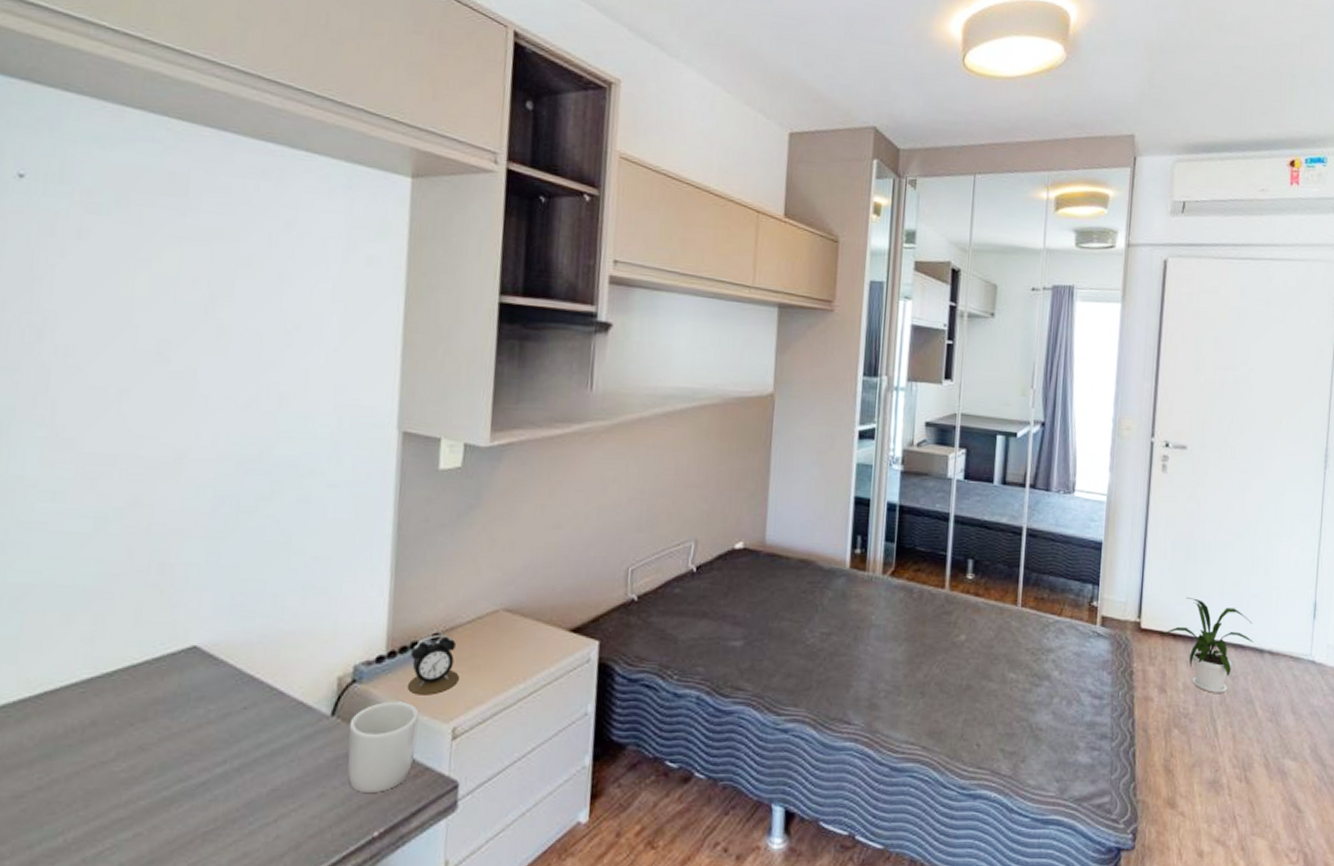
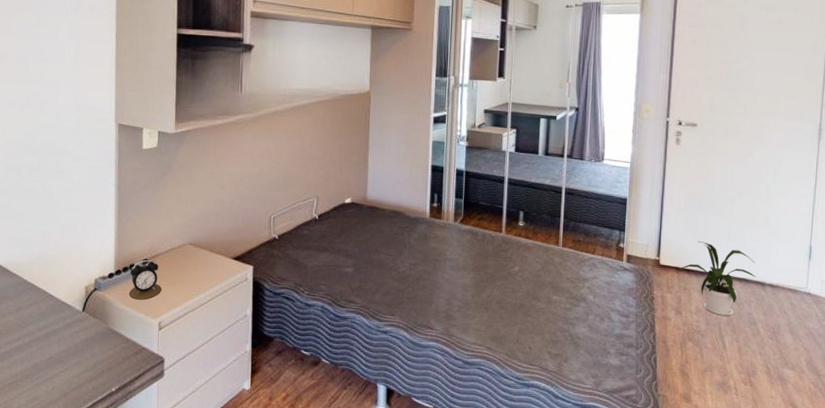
mug: present [347,700,419,794] -> none [93,302,137,363]

